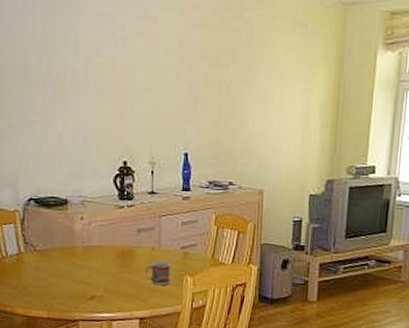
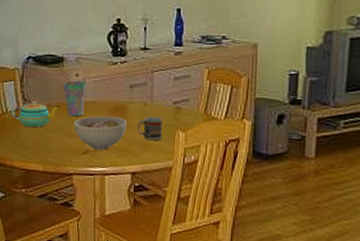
teapot: none [12,244,64,273] -> present [11,100,60,128]
cup: none [67,225,92,262] -> present [63,81,86,117]
bowl: none [79,260,135,296] -> present [74,116,128,150]

